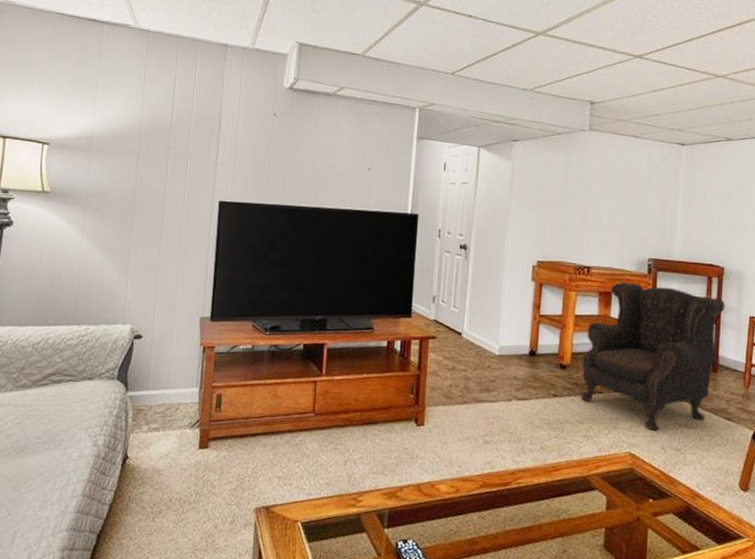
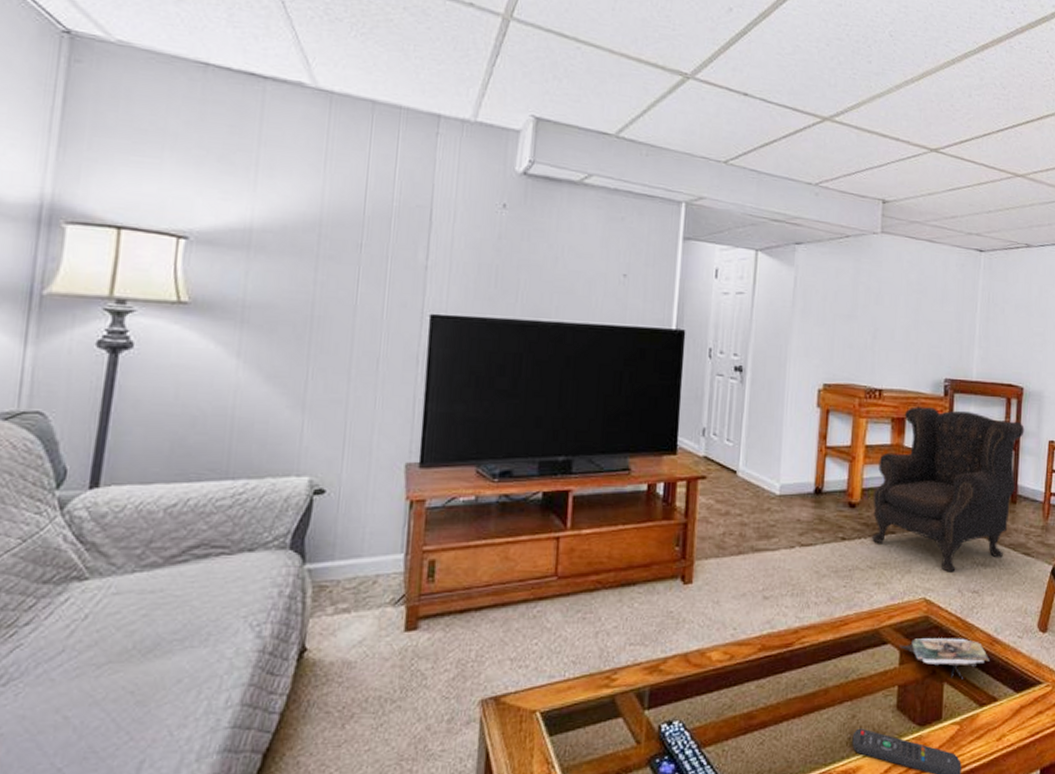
magazine: none [606,487,692,528] -> present [899,638,990,679]

